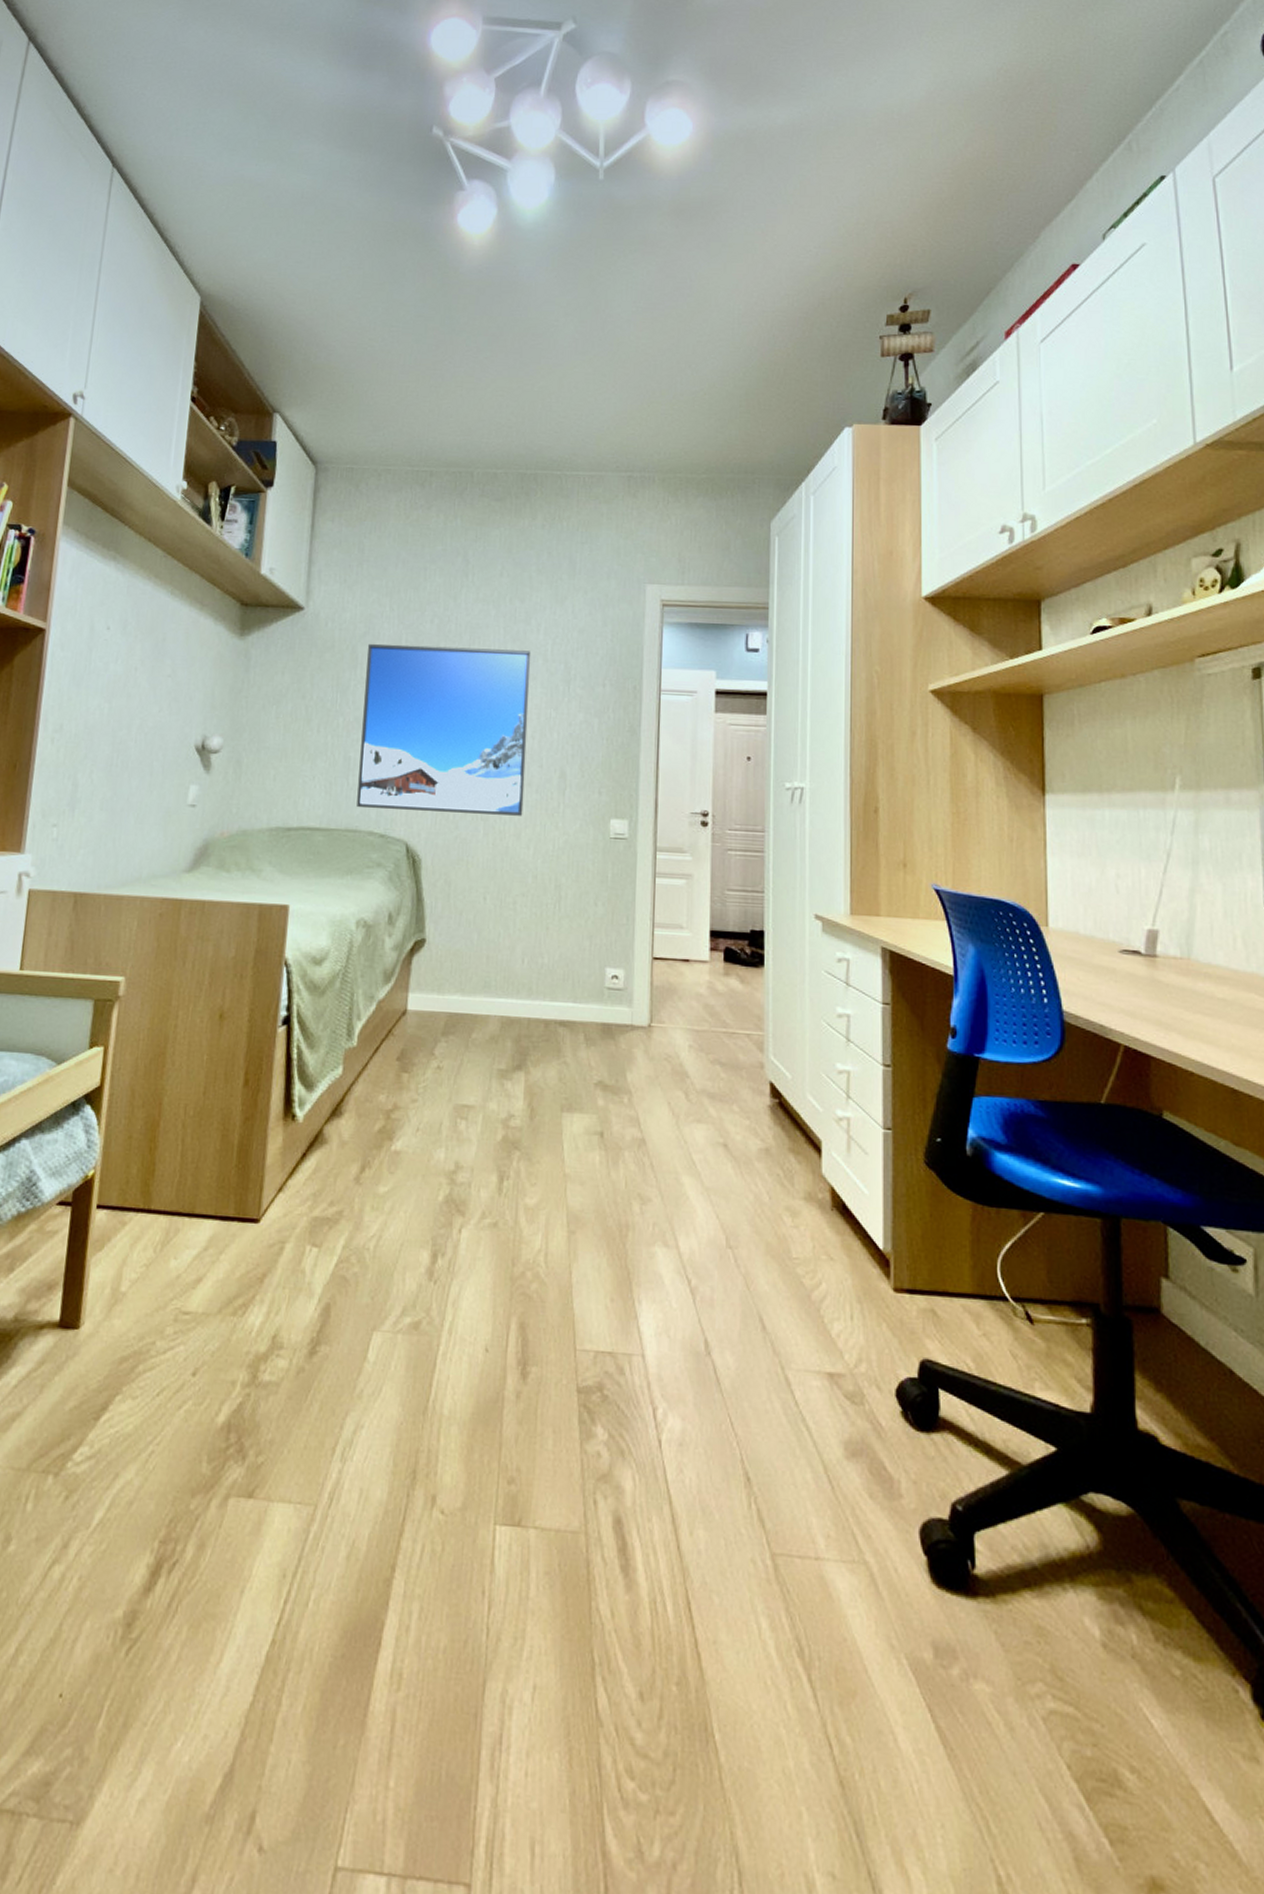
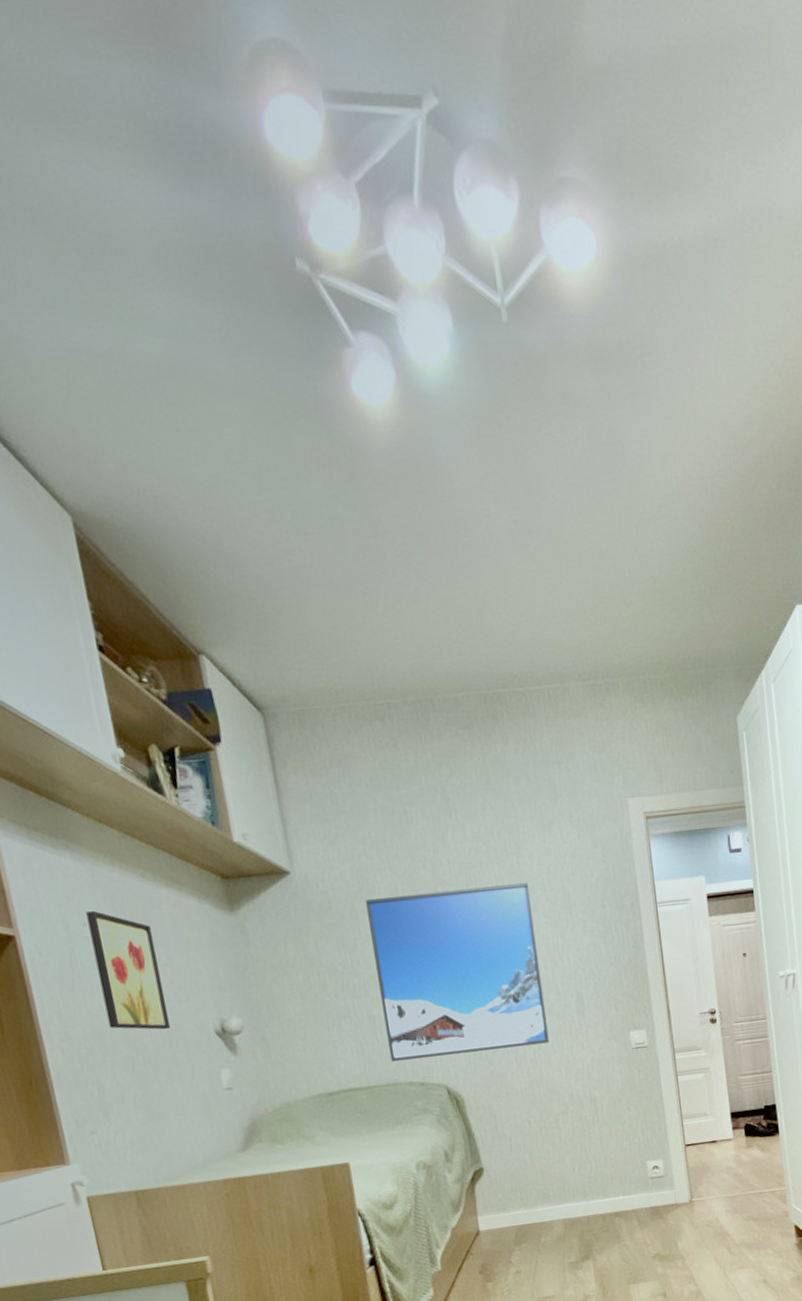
wall art: none [101,617,165,737] -> present [86,911,171,1030]

